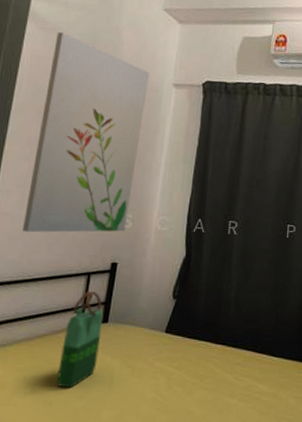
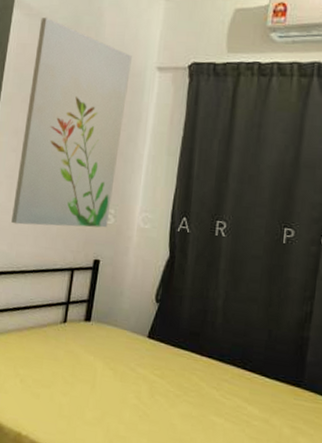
tote bag: present [57,291,104,388] -> none [43,287,87,383]

